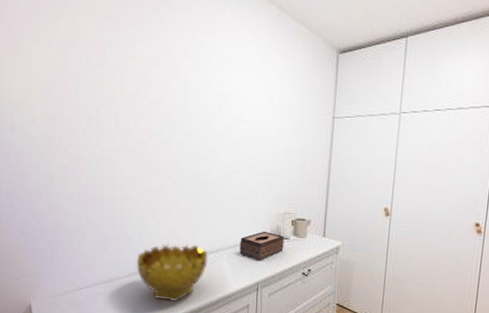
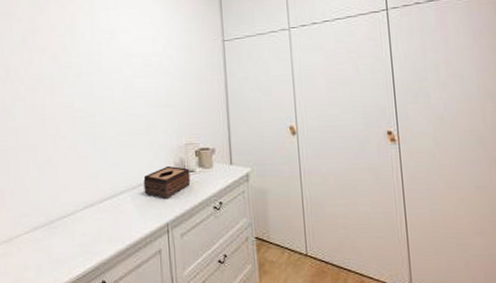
decorative bowl: present [136,244,208,302] -> none [36,189,112,256]

